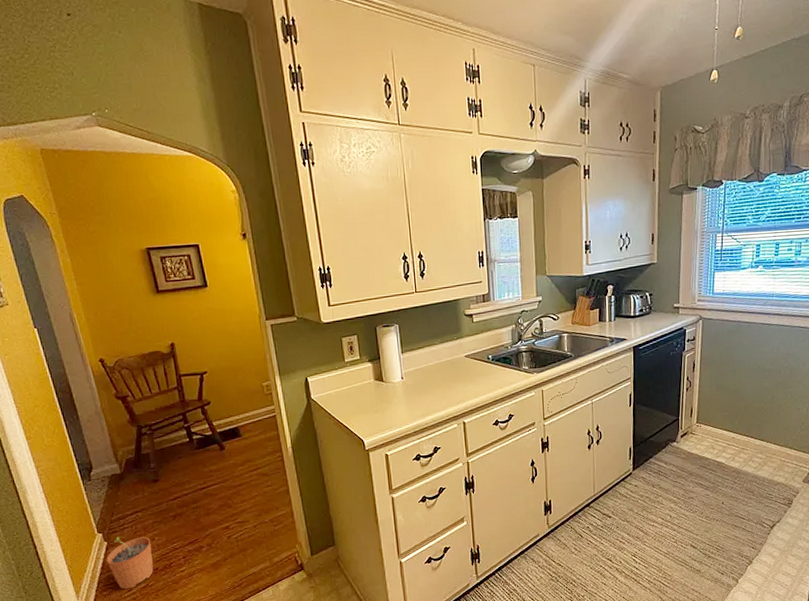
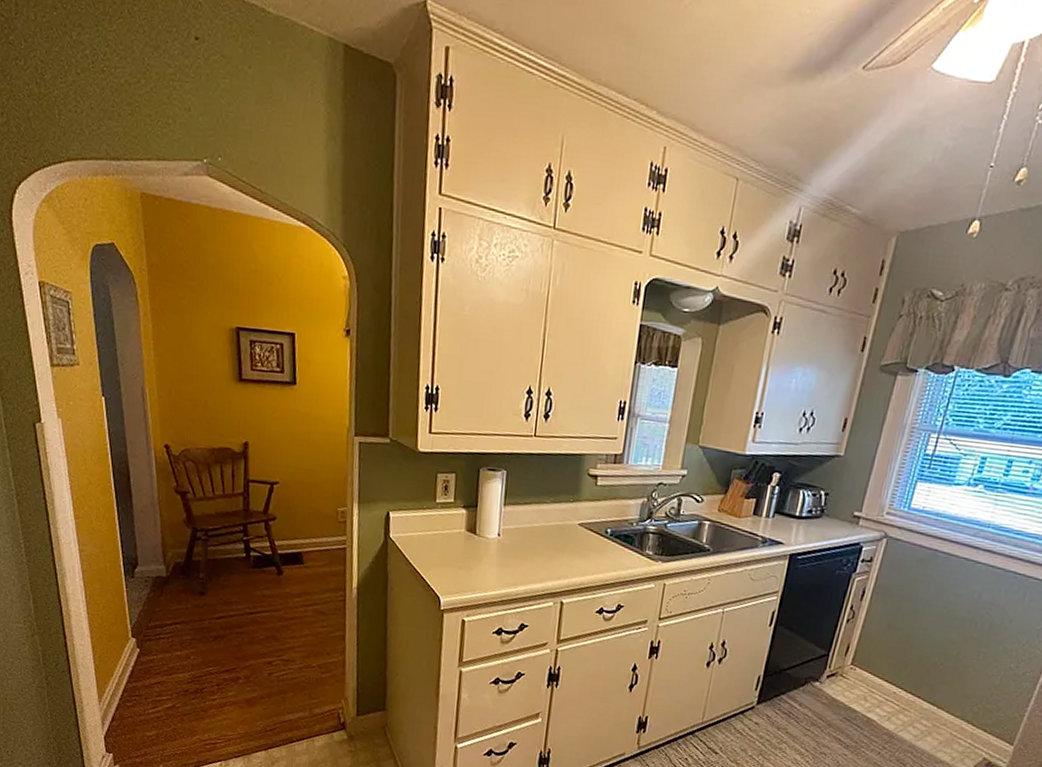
plant pot: present [106,536,154,590] -> none [135,646,186,706]

